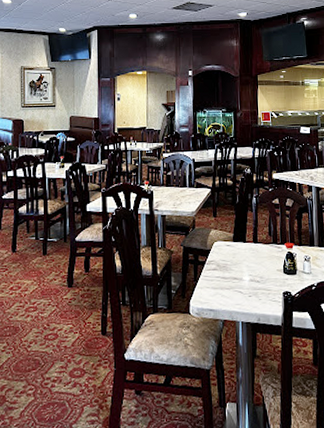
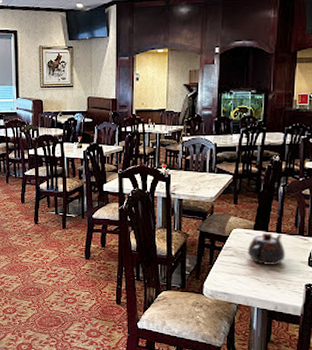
teapot: none [228,243,264,276] -> present [247,232,286,265]

